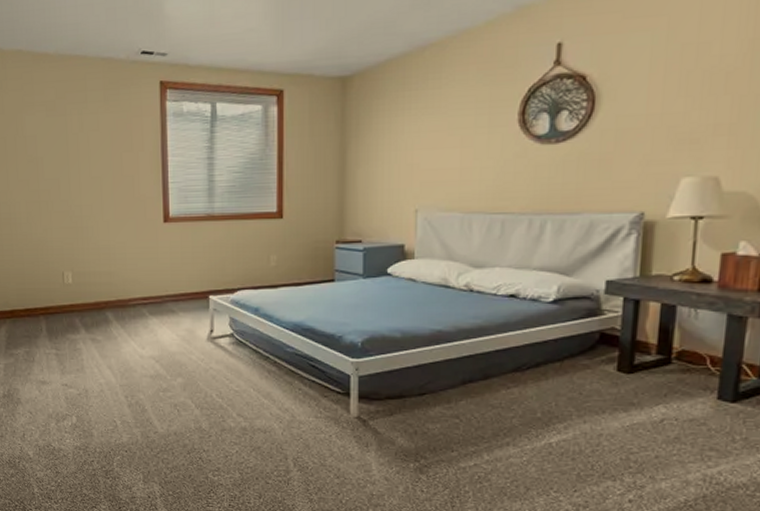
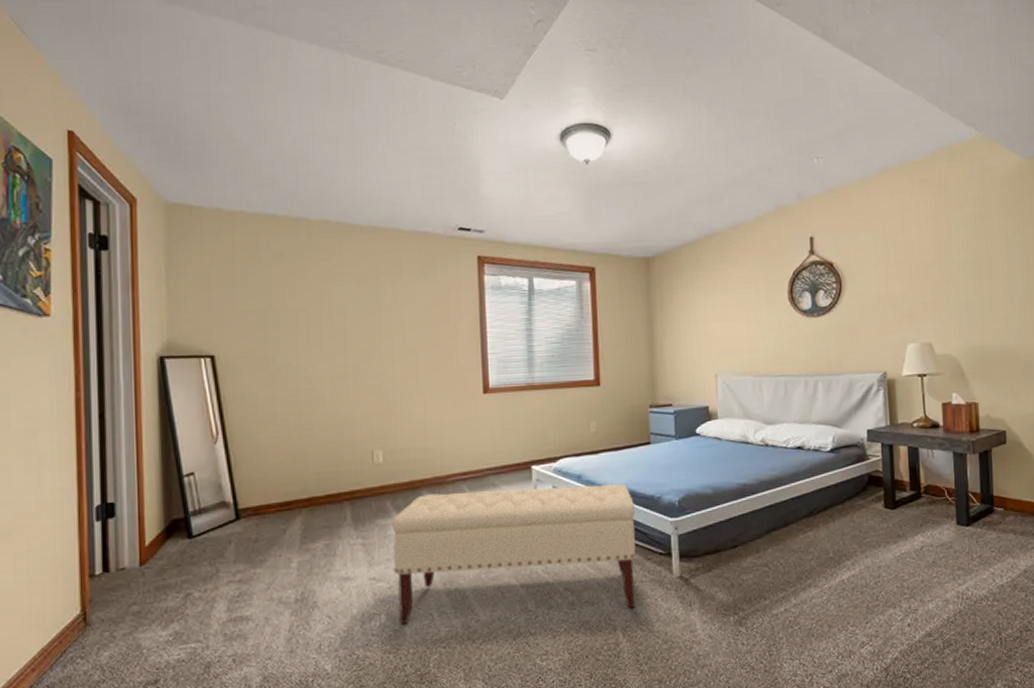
bench: none [80,315,314,442] -> present [391,483,637,624]

